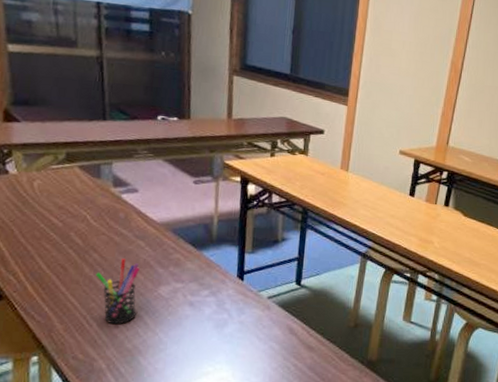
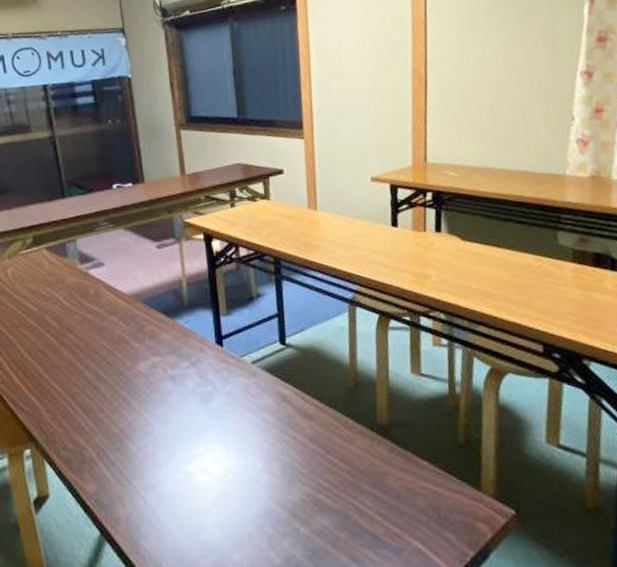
pen holder: present [95,259,140,325] -> none [74,337,119,409]

